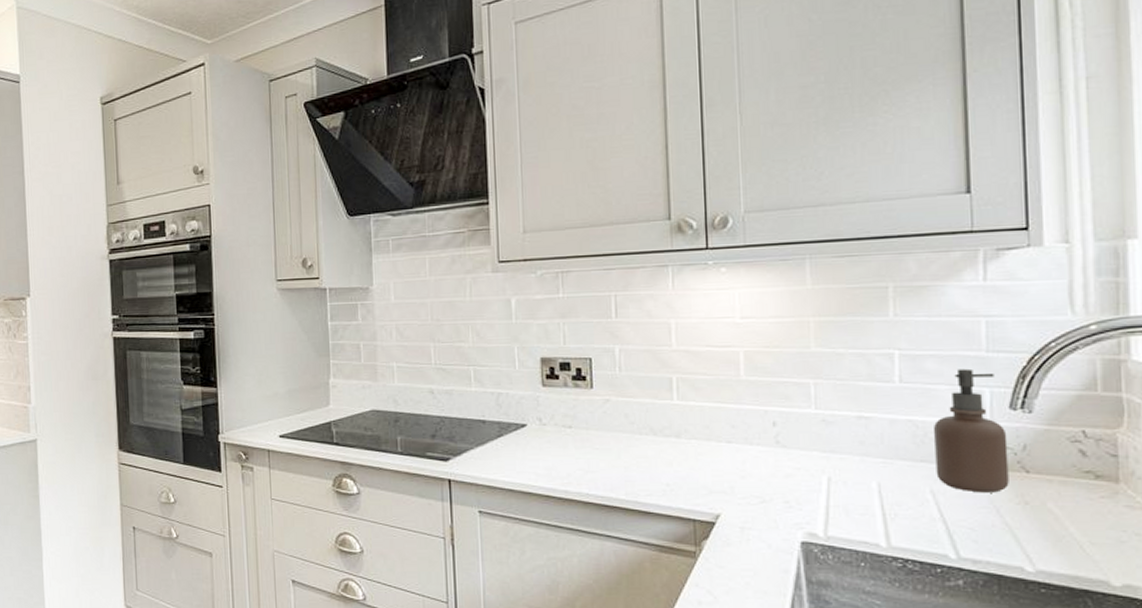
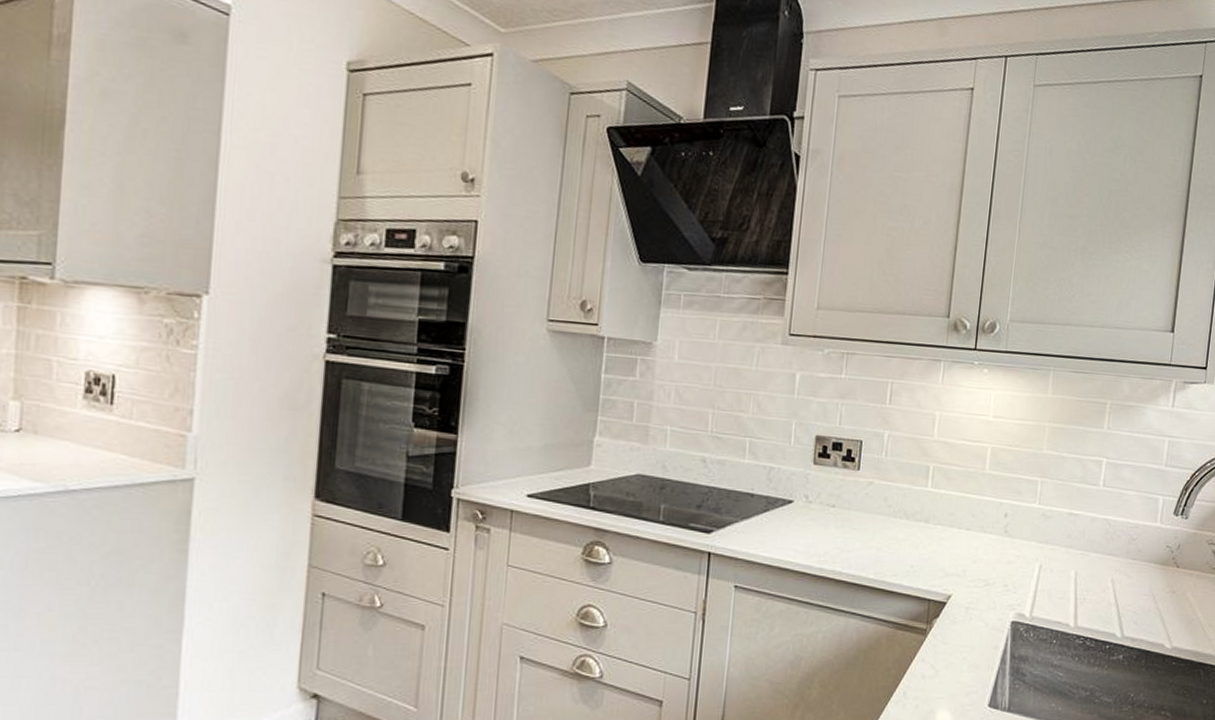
soap dispenser: present [933,368,1009,493] -> none [1117,478,1169,583]

